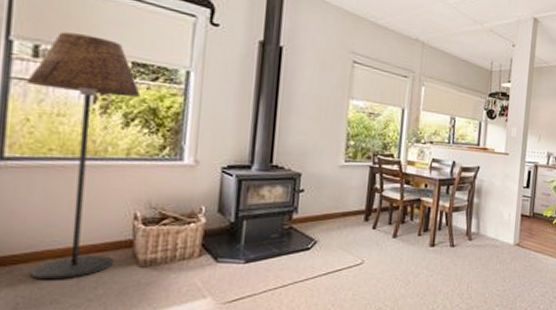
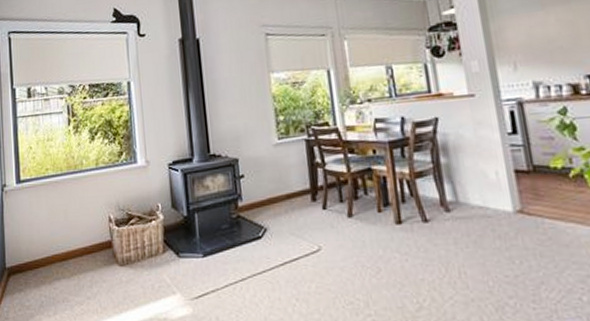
floor lamp: present [26,32,141,280] -> none [26,70,100,281]

